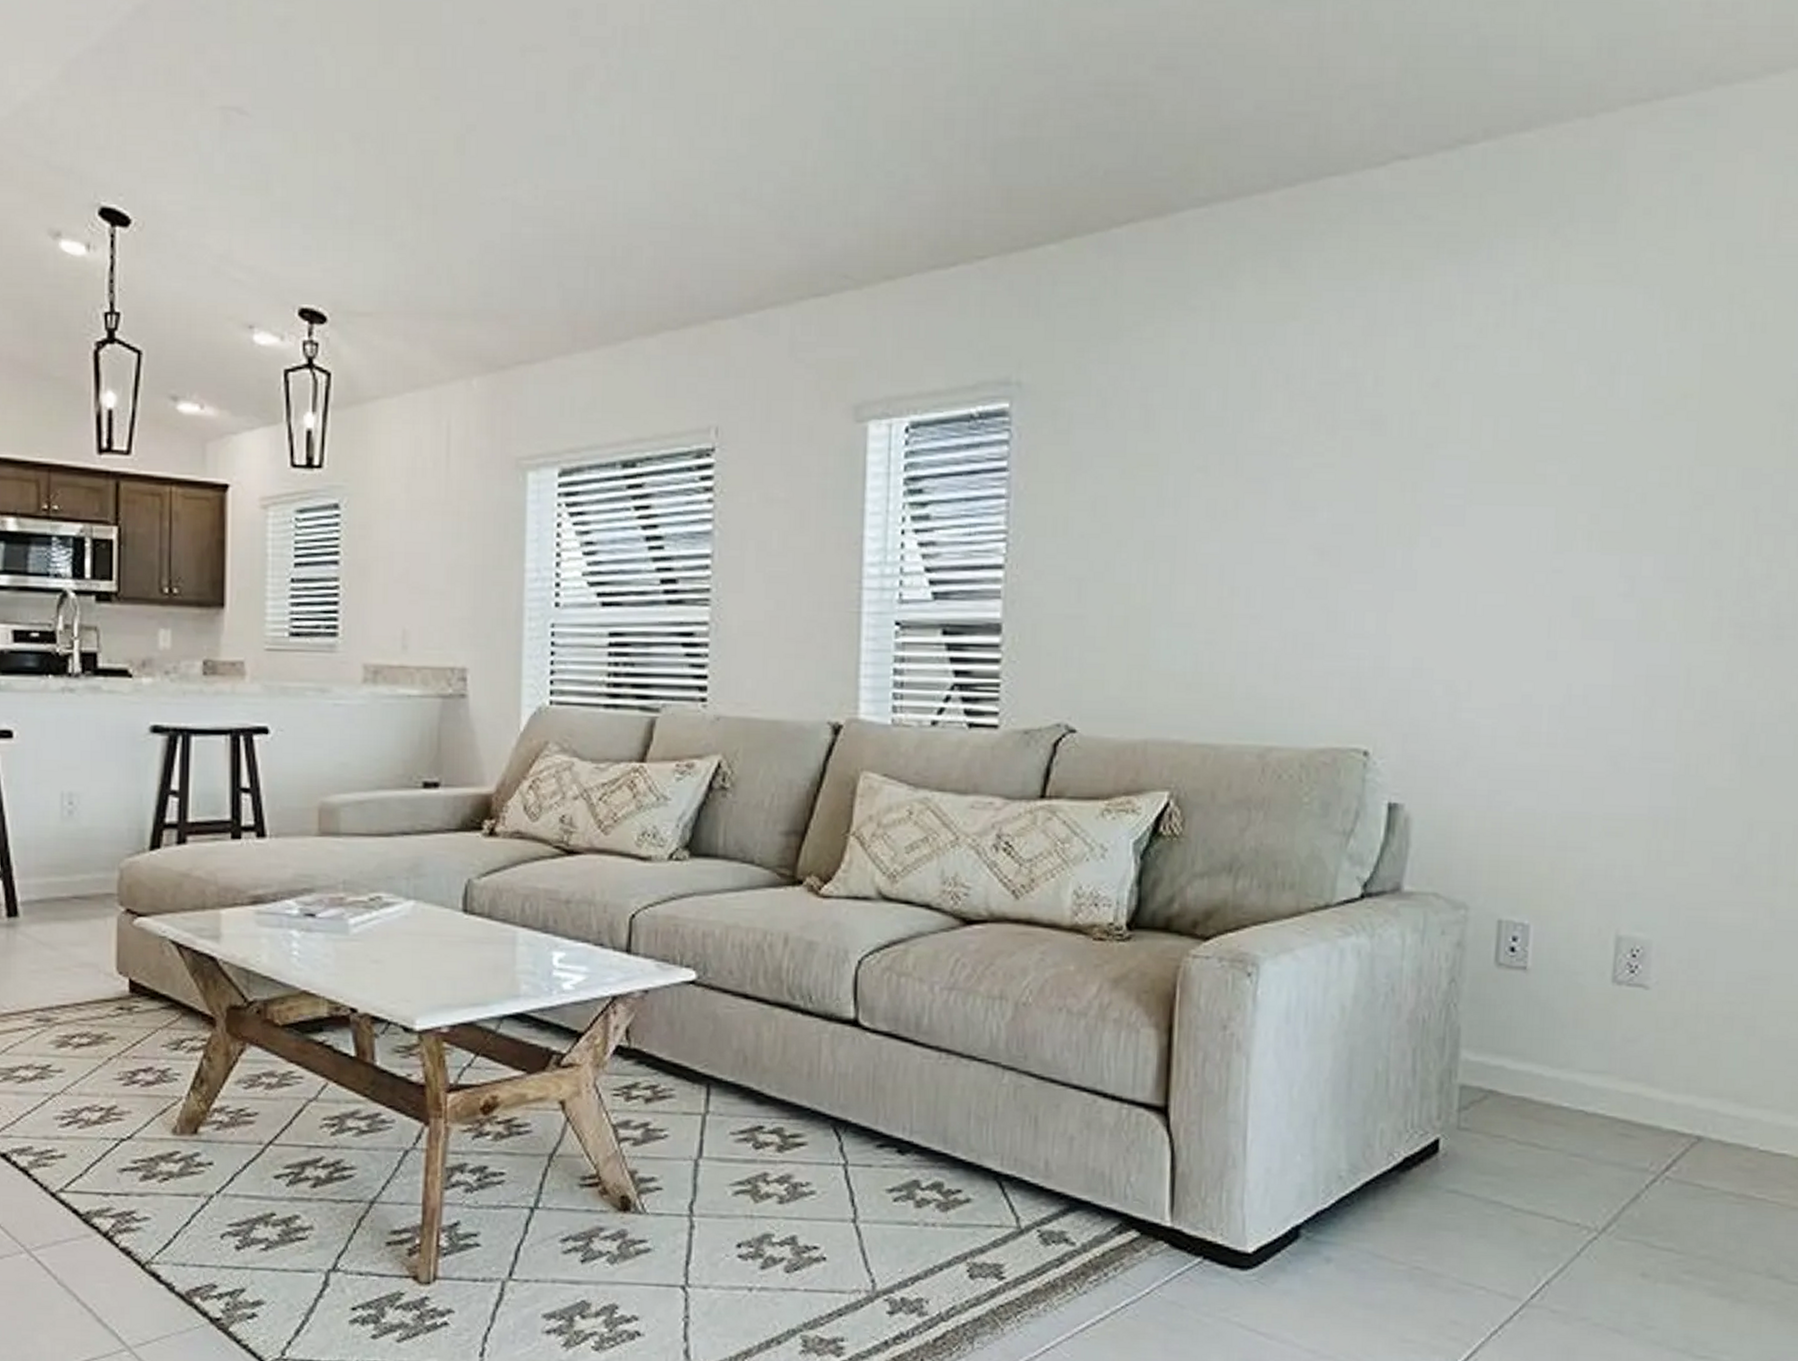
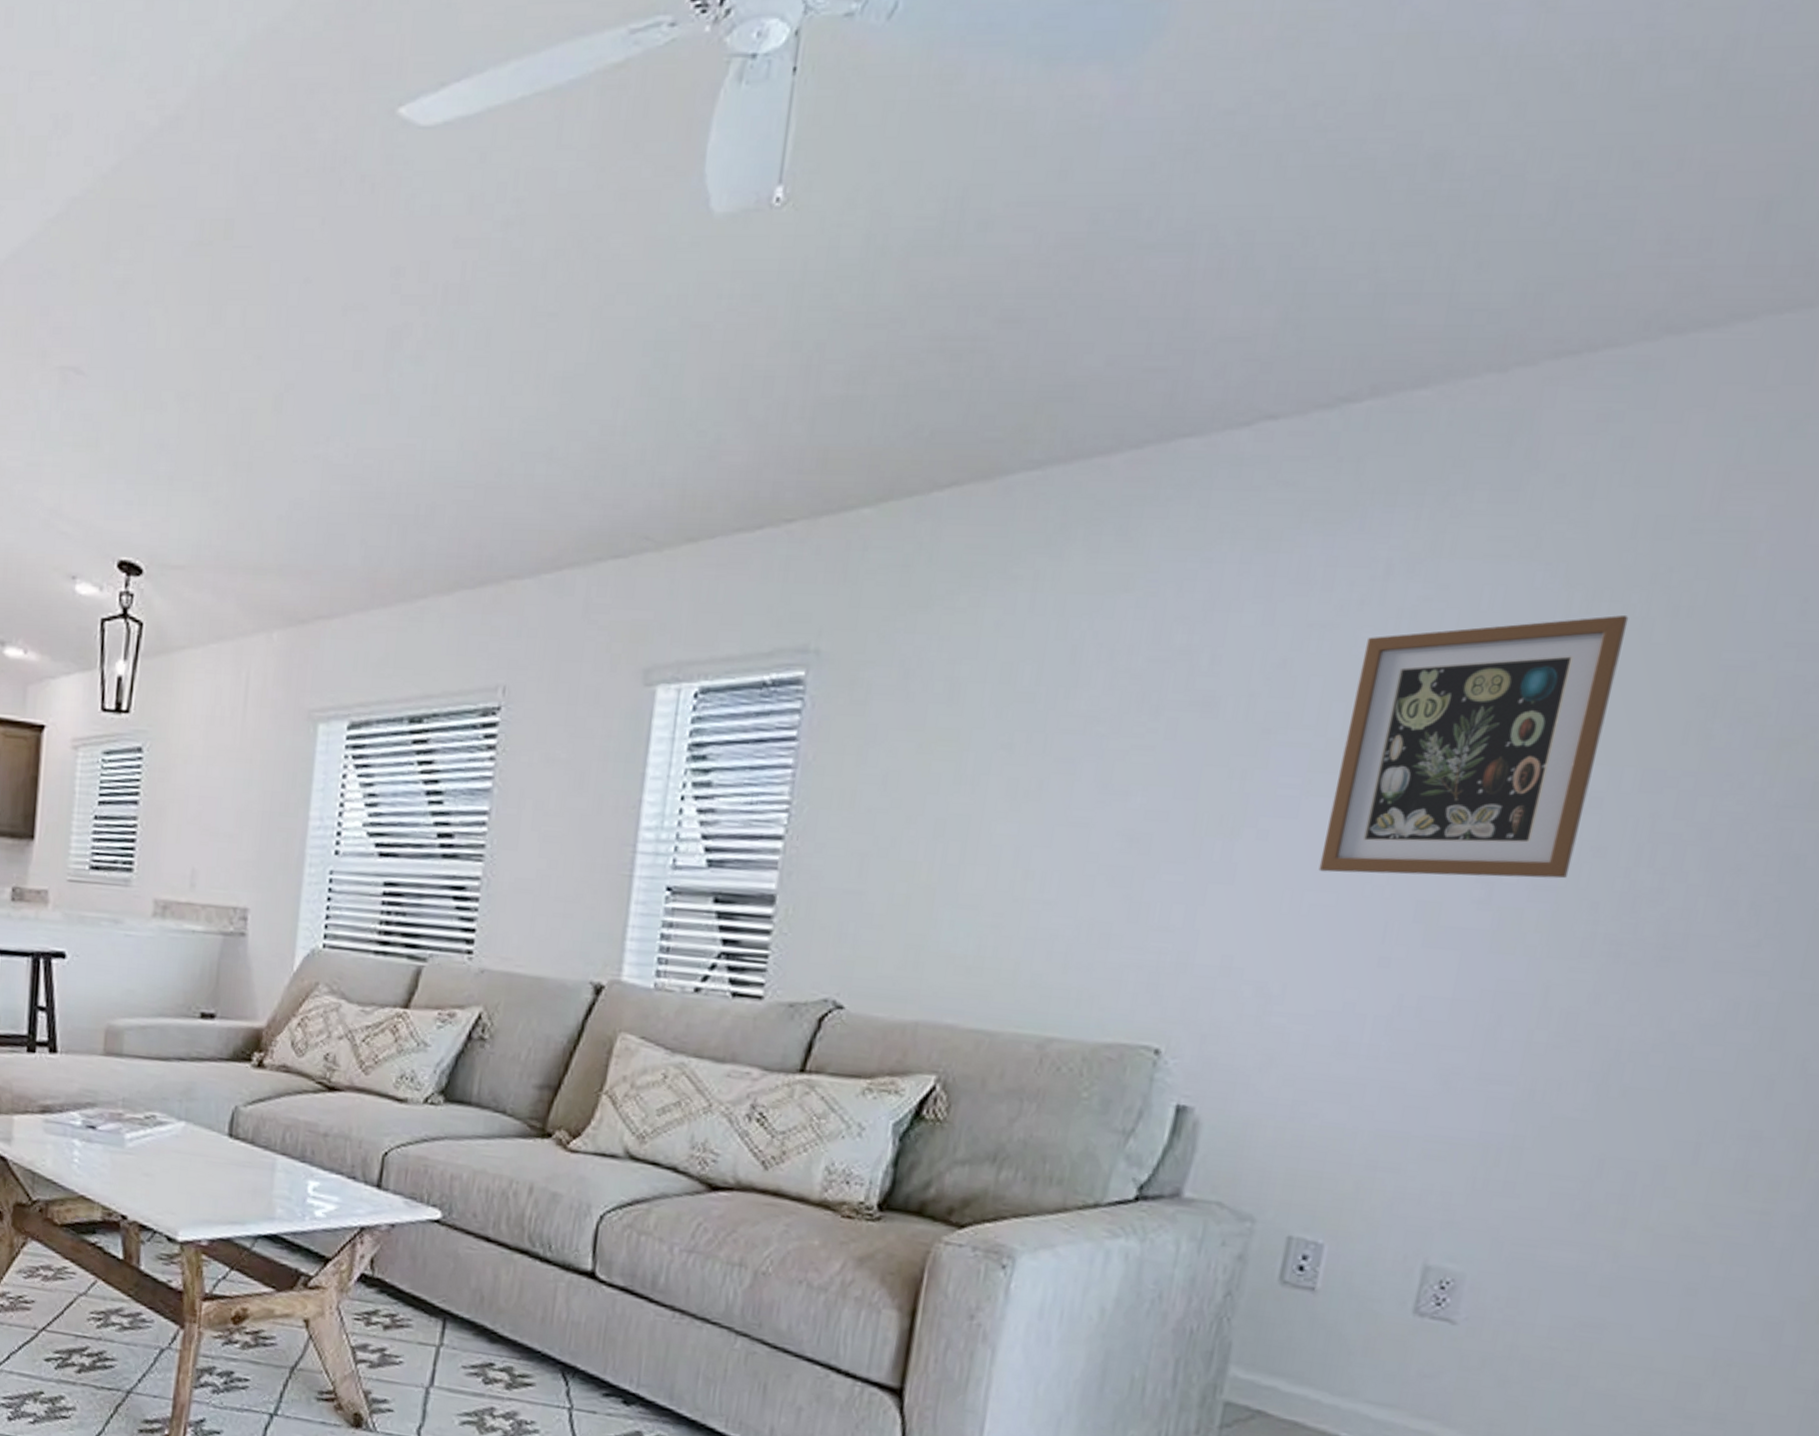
wall art: none [1487,332,1716,575] -> present [1318,615,1629,879]

